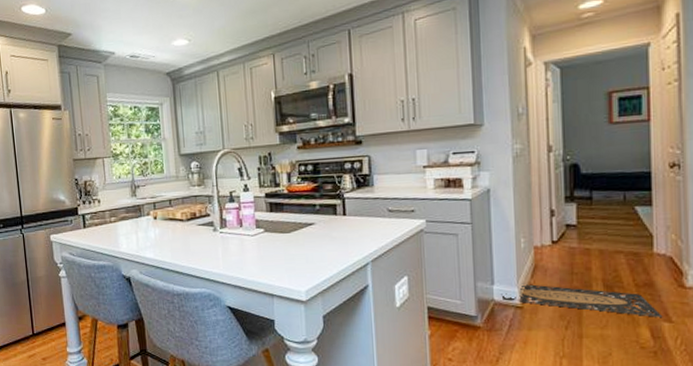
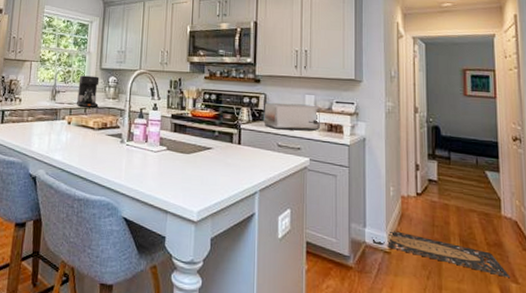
coffee maker: none [158,164,184,199] -> present [76,75,100,108]
toaster: none [369,160,436,194] -> present [264,102,320,131]

